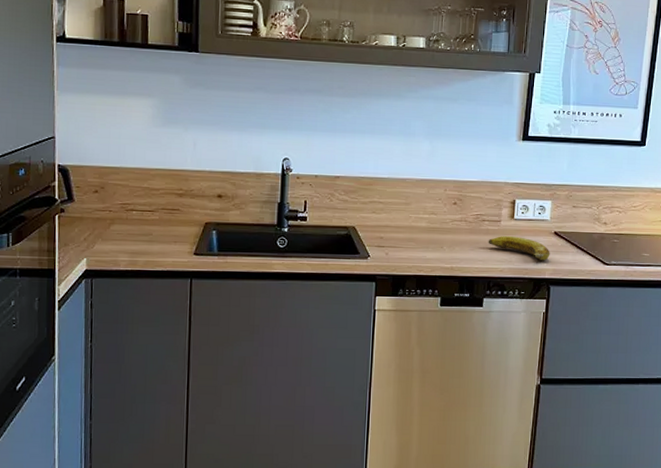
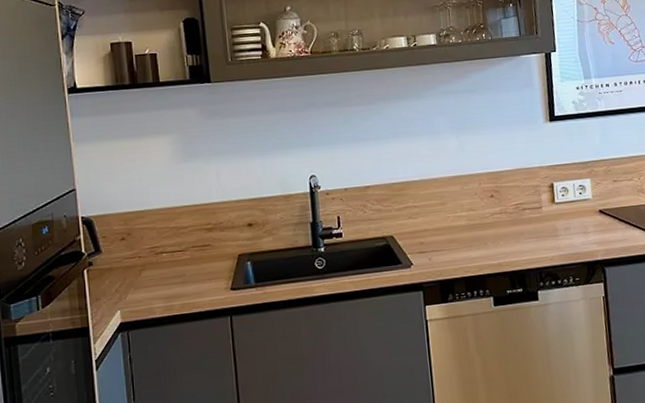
banana: present [488,236,550,261] -> none [532,220,599,243]

